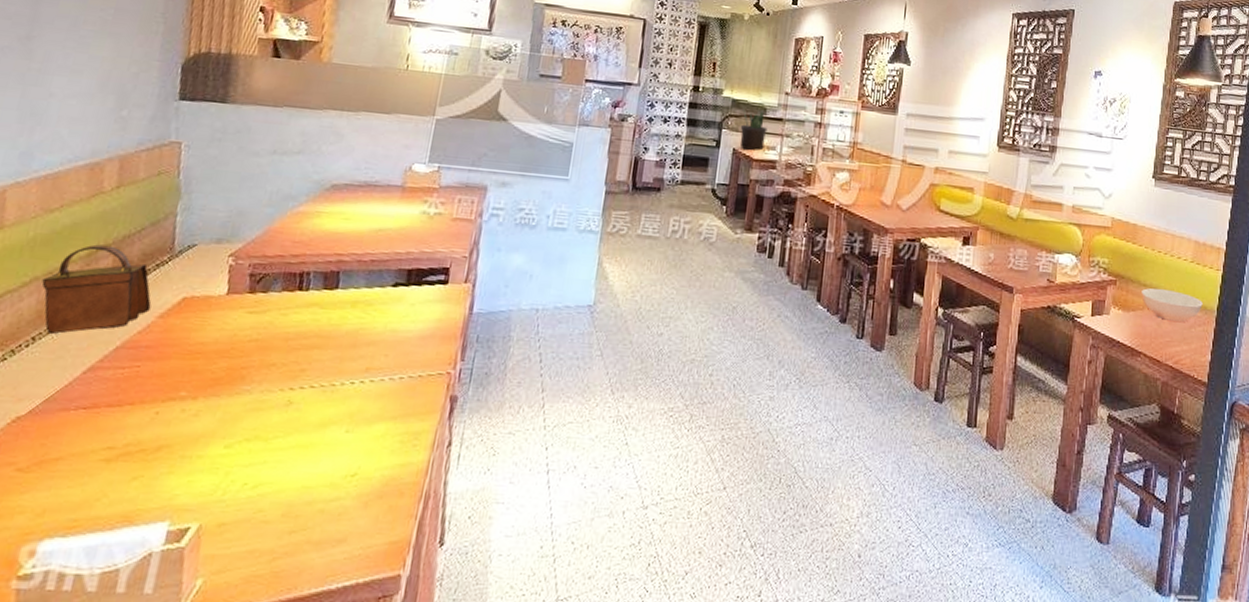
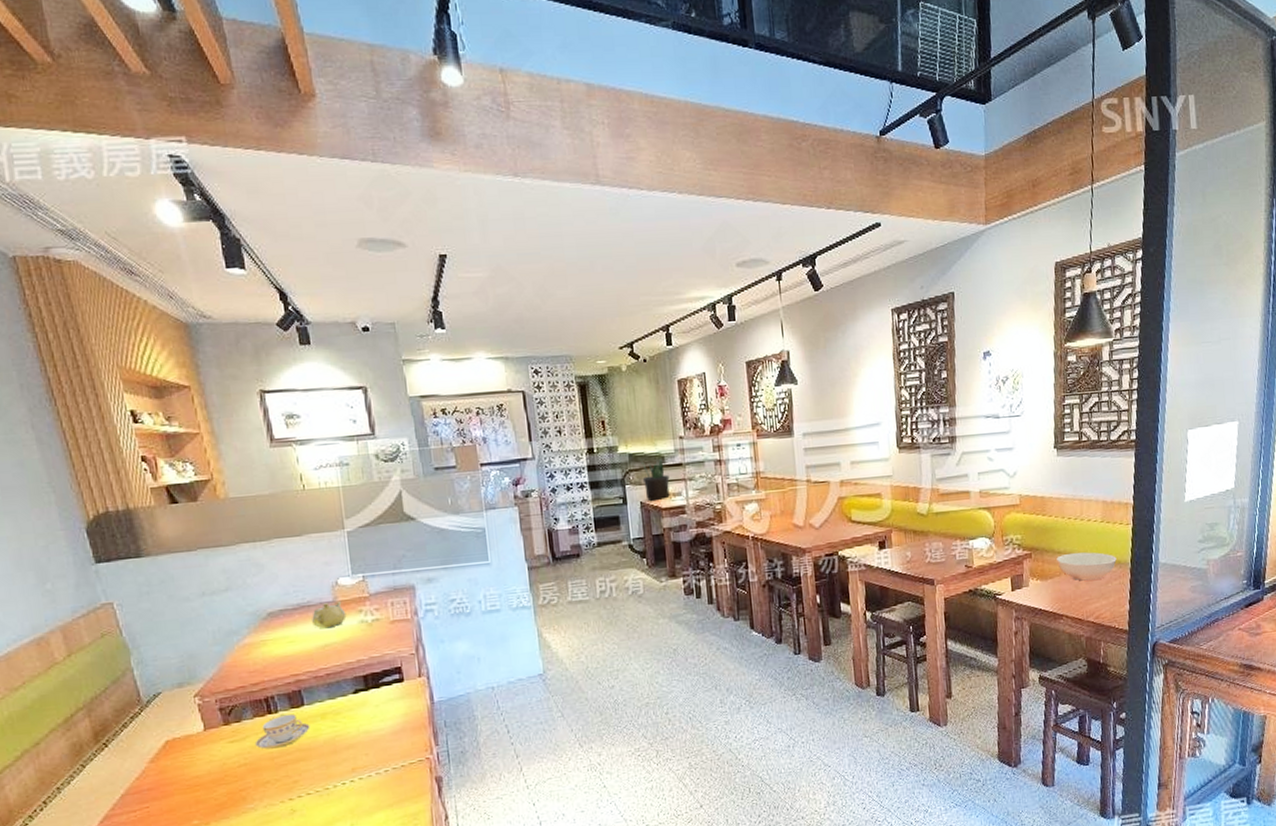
handbag: present [41,244,152,334] -> none [32,709,140,795]
teacup: none [273,294,338,330] -> present [254,713,311,750]
teapot: none [373,186,411,213] -> present [312,600,347,629]

